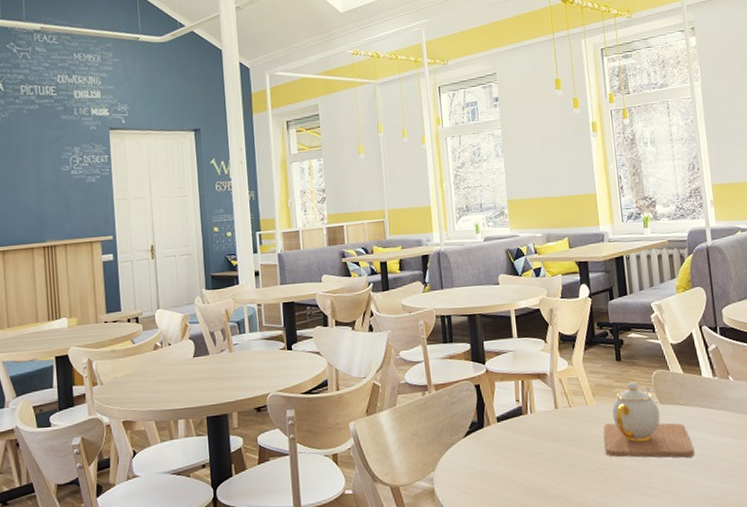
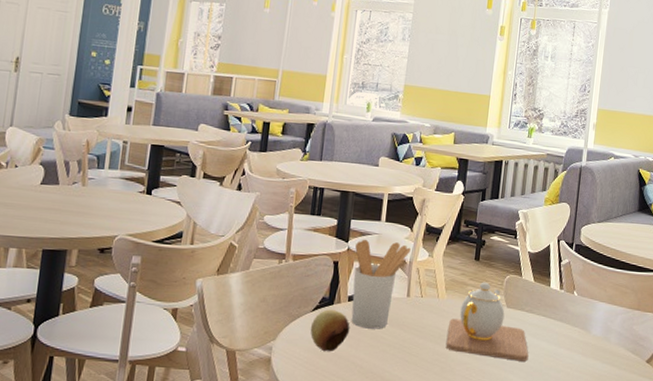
fruit: none [466,432,505,476] -> present [310,309,350,352]
utensil holder: none [493,356,549,447] -> present [351,240,411,329]

